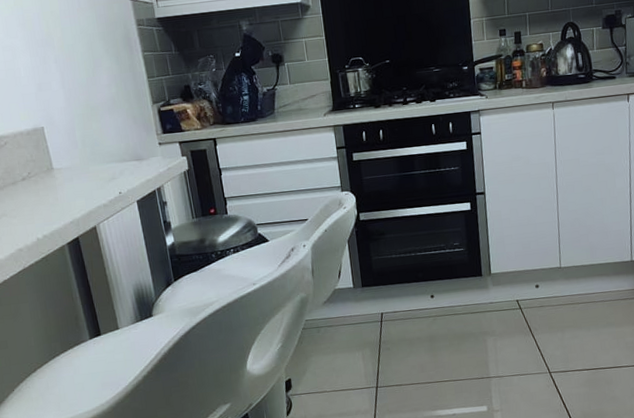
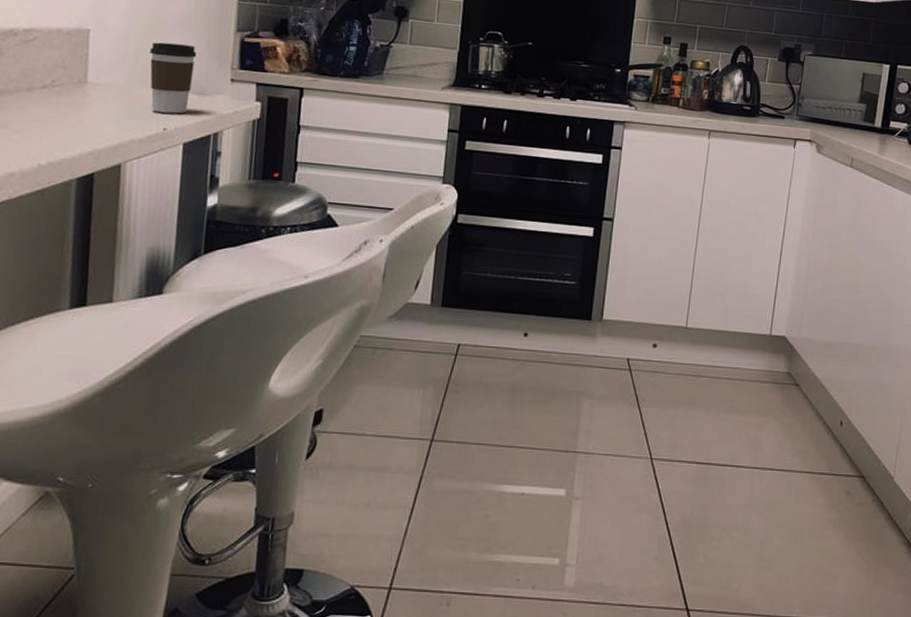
coffee cup: none [92,122,132,181] -> present [150,42,197,114]

